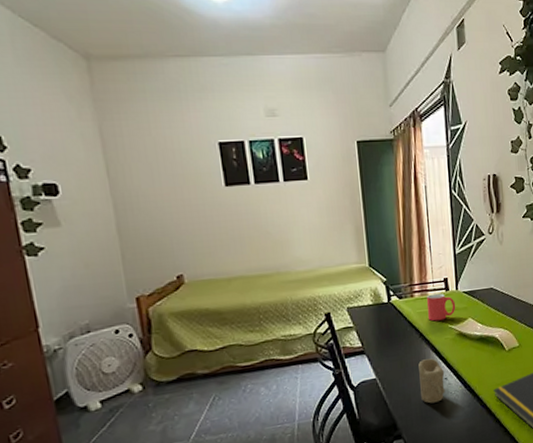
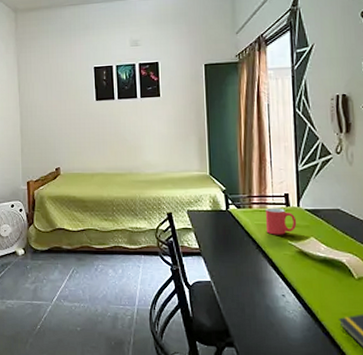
candle: present [418,358,445,404] -> none [254,271,282,318]

